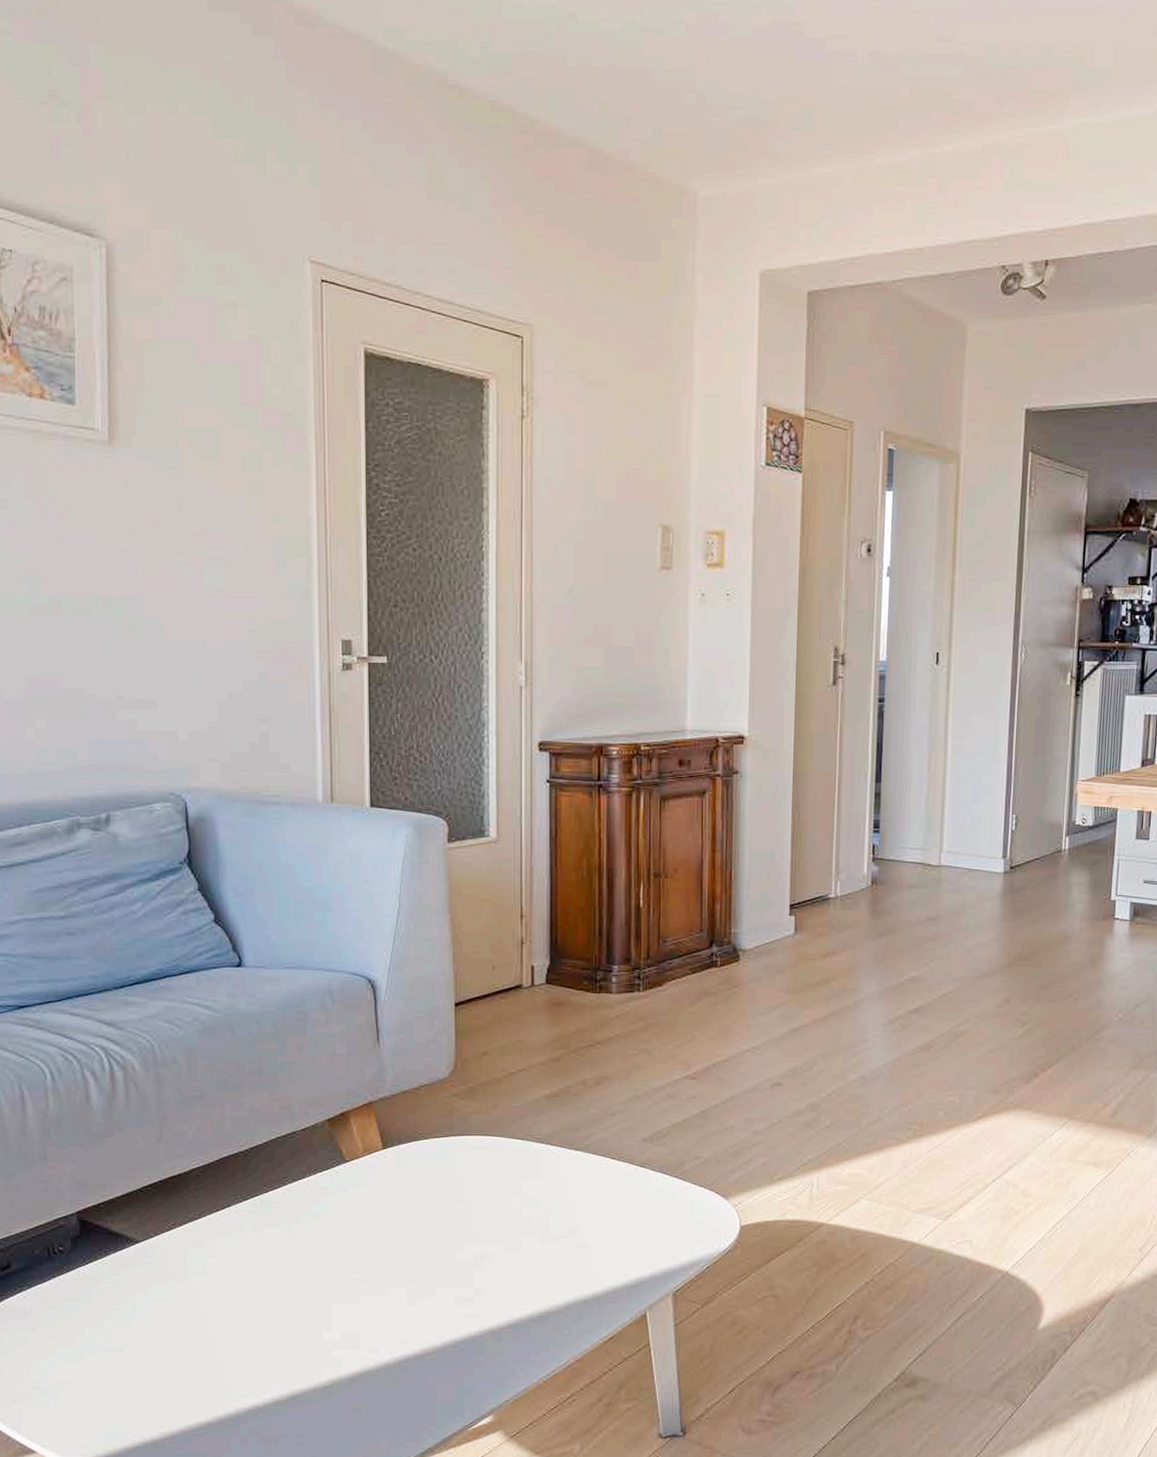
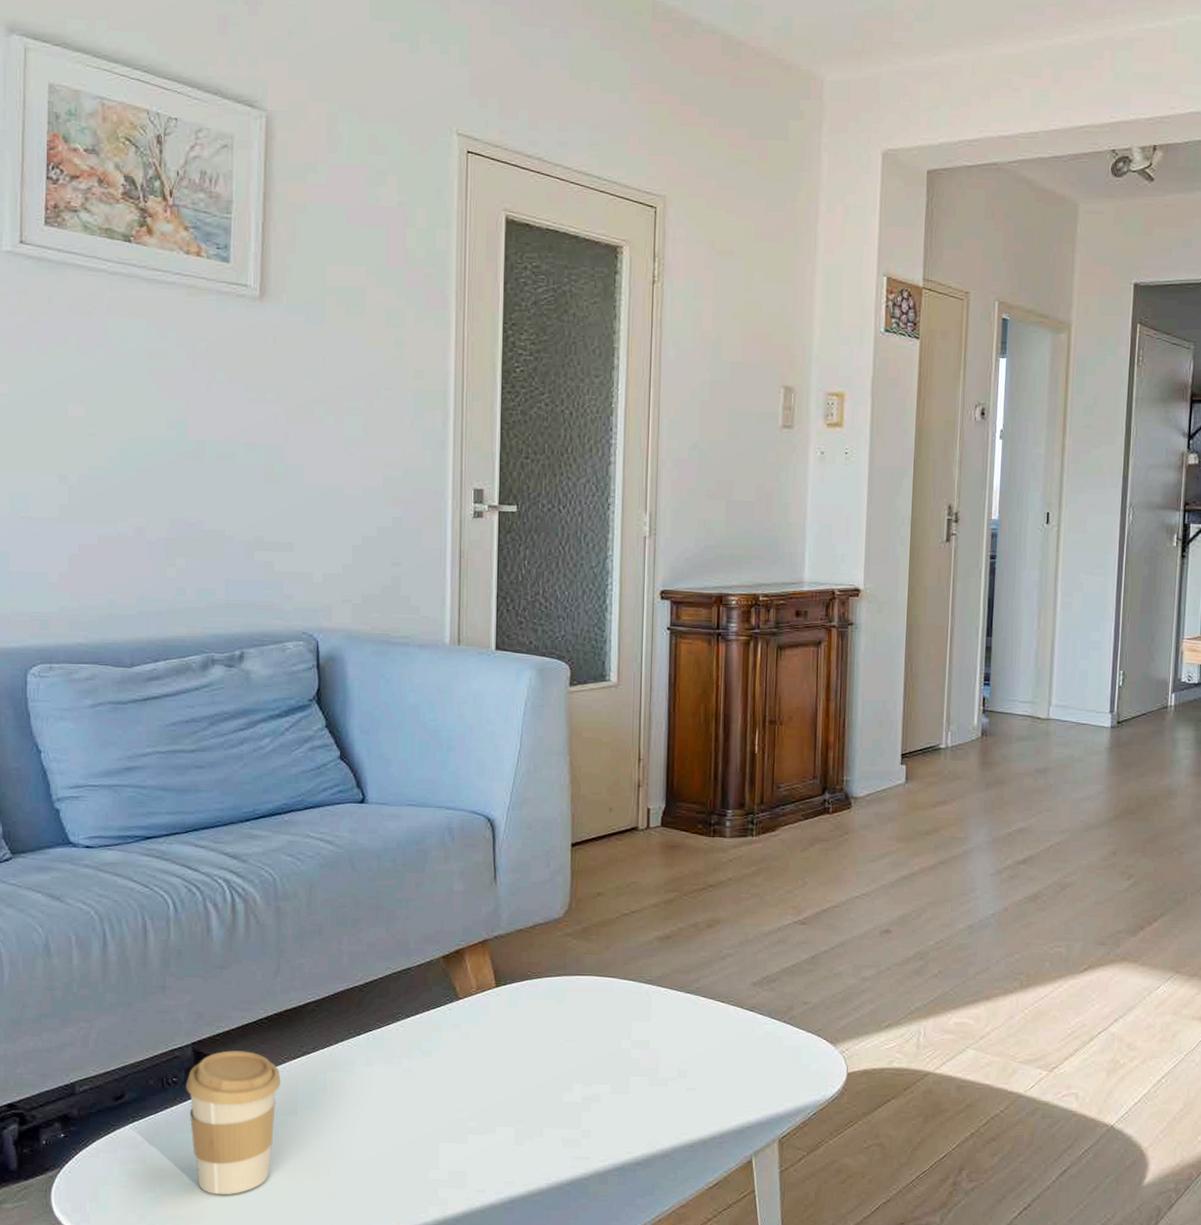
coffee cup: none [72,1218,168,1361] -> present [185,1050,280,1195]

